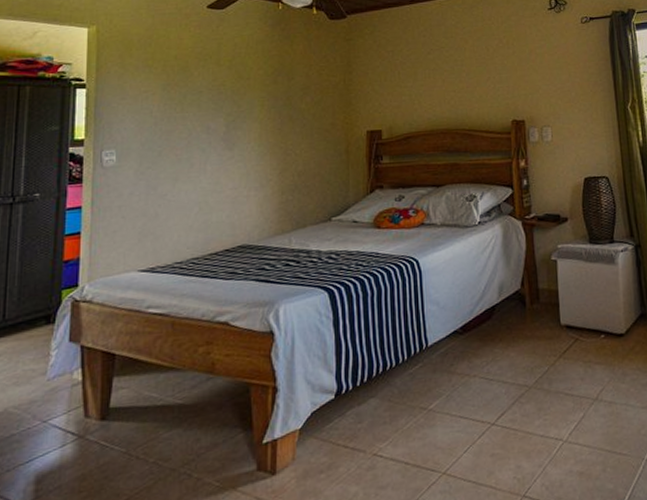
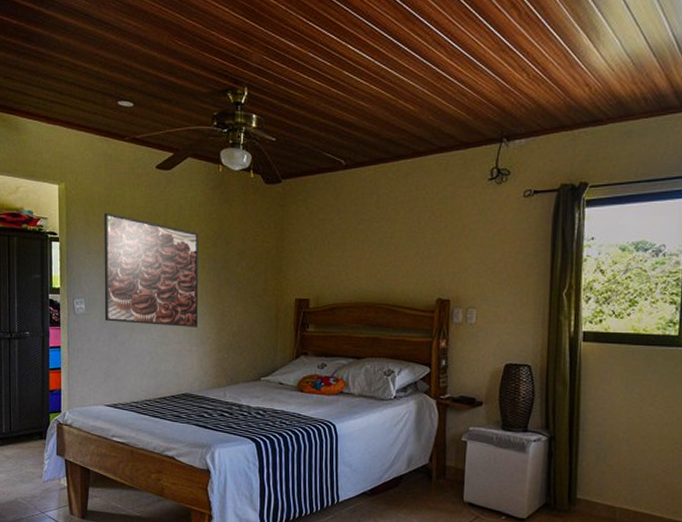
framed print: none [141,54,257,173] -> present [104,212,198,327]

